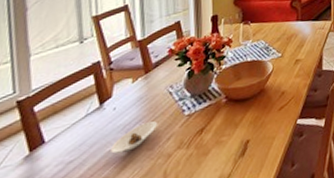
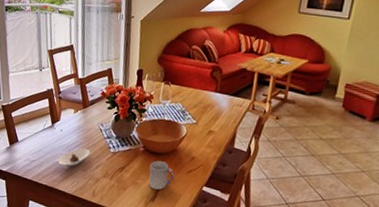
cup: none [235,106,266,142] -> present [148,160,175,190]

